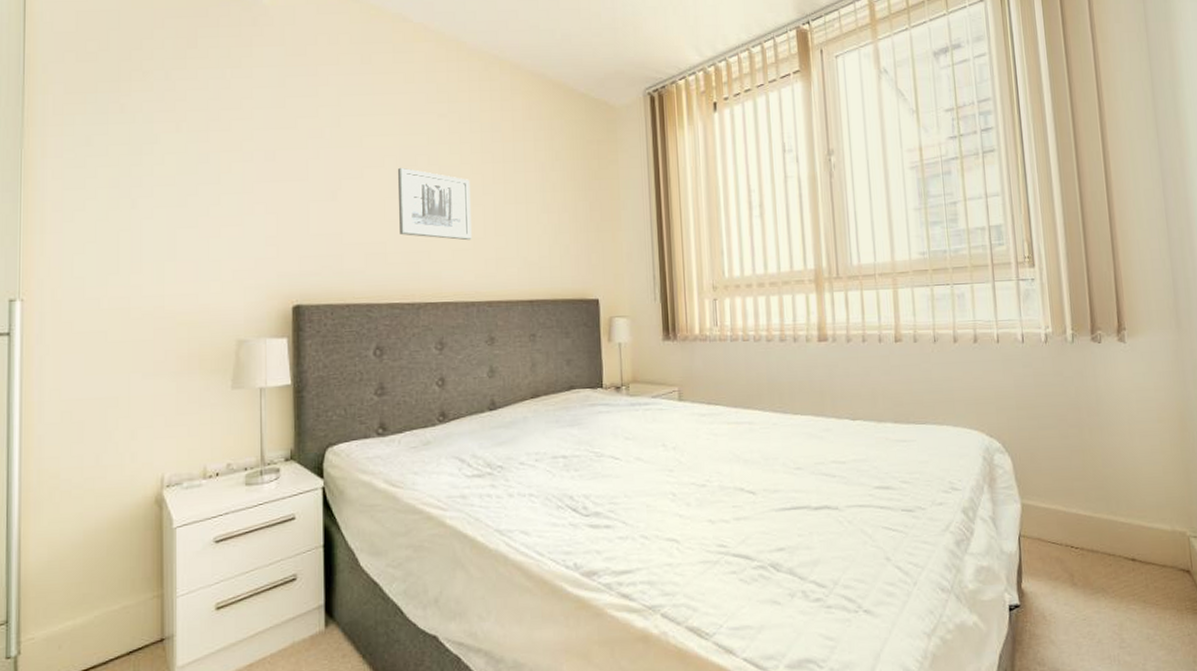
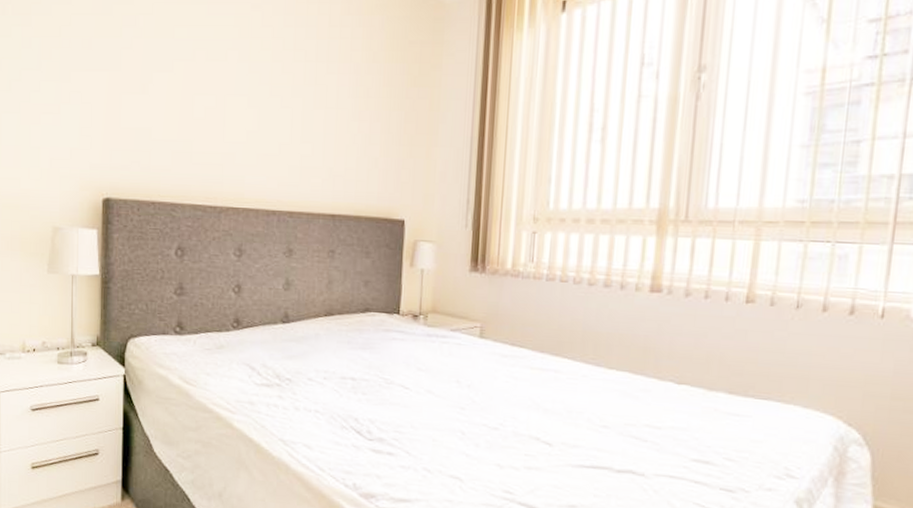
wall art: present [397,167,472,241] -> none [206,62,280,146]

